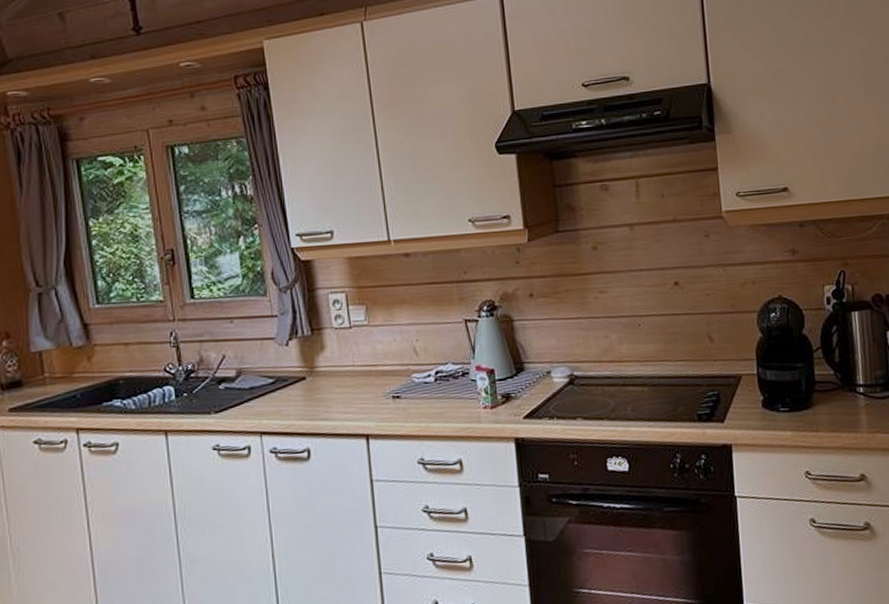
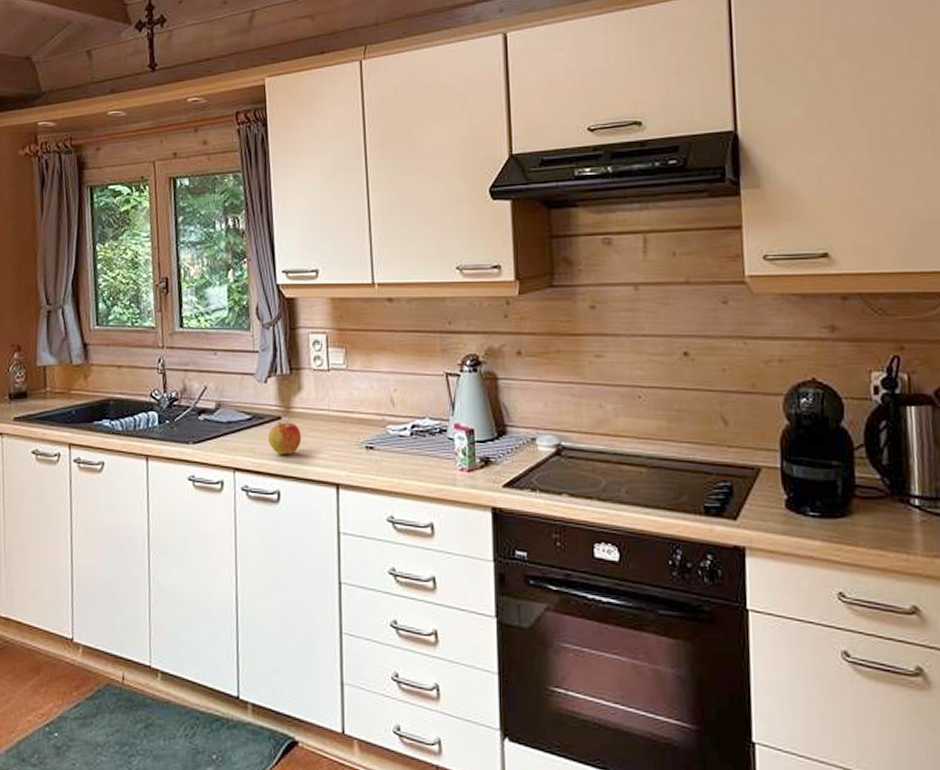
apple: none [293,381,329,414] -> present [267,421,302,455]

